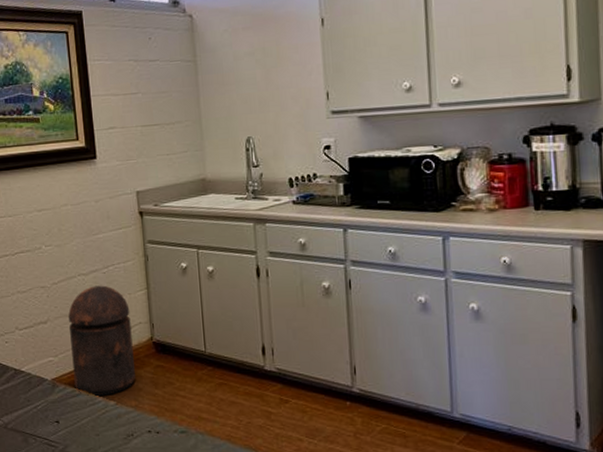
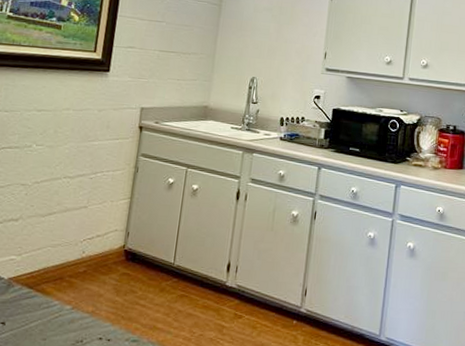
trash can: present [68,285,136,396] -> none [32,189,109,299]

